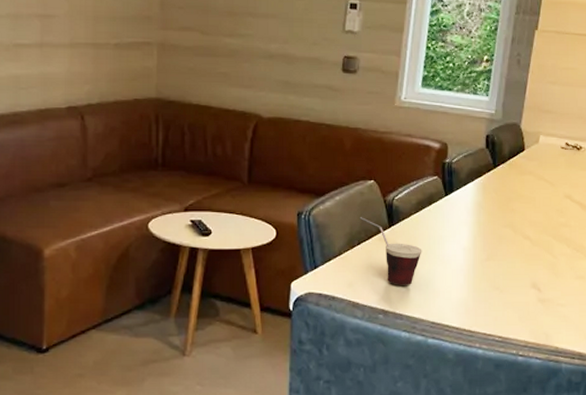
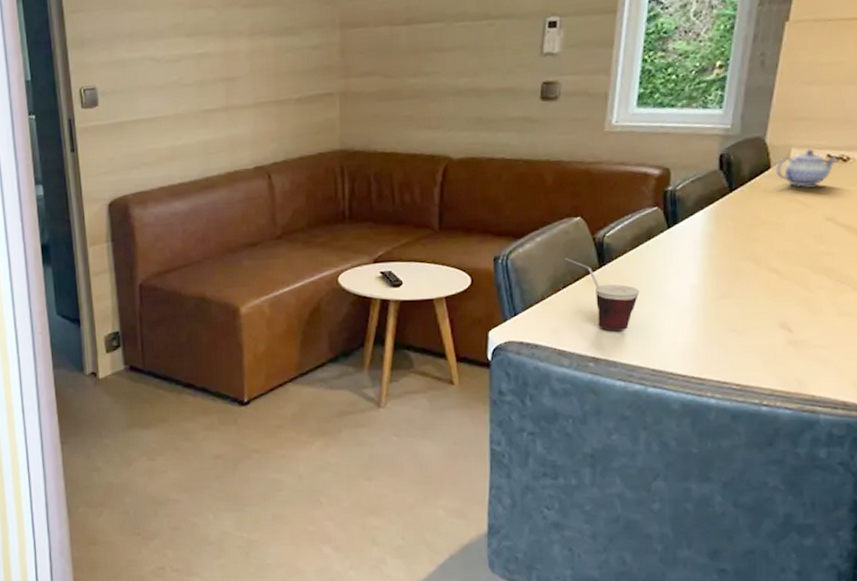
teapot: none [529,137,574,169] -> present [776,148,838,187]

